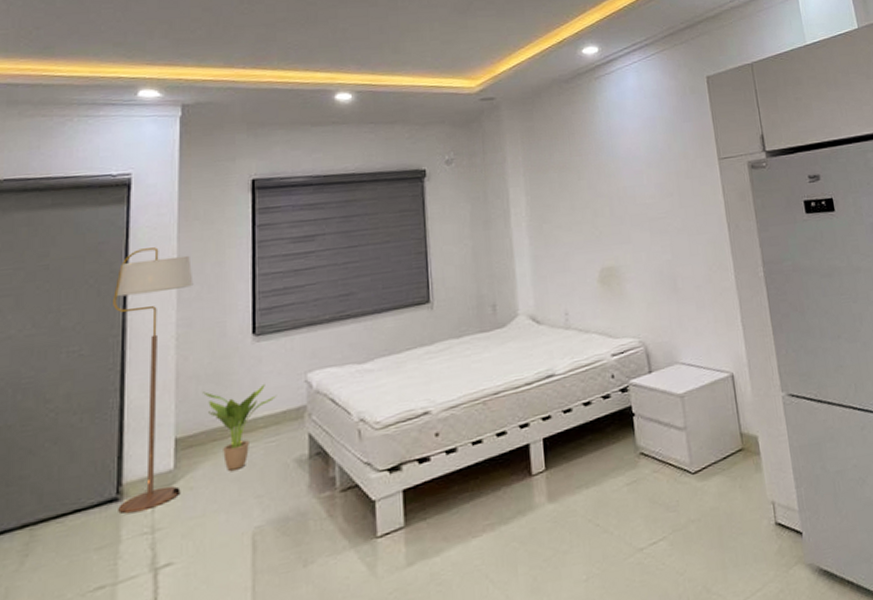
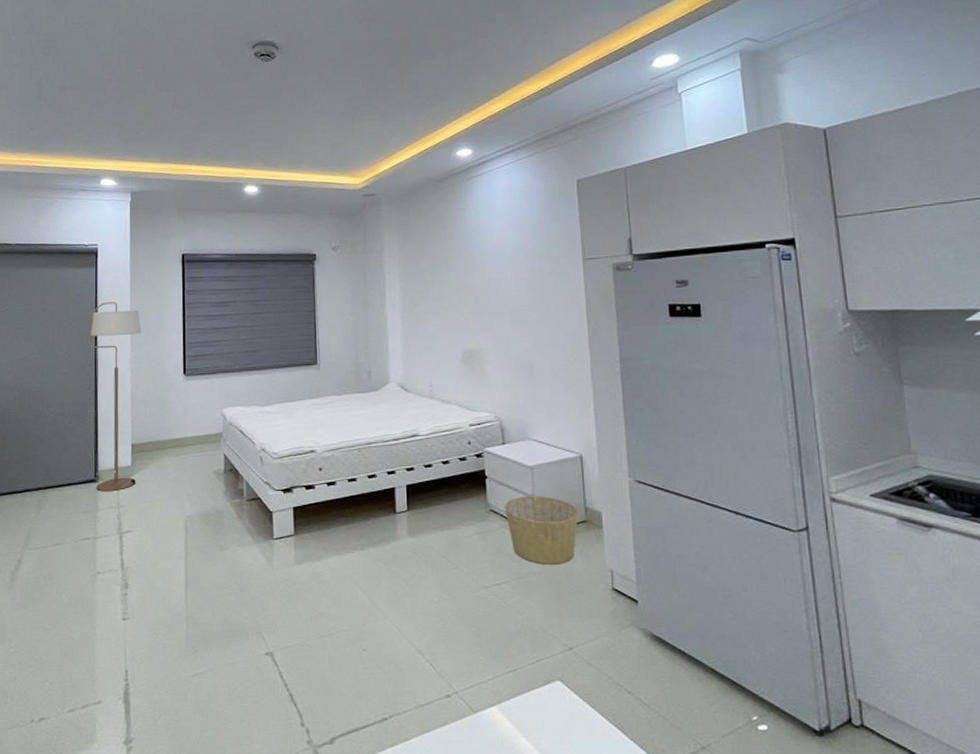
potted plant: present [201,383,277,471] -> none [149,412,202,473]
basket: none [655,426,735,510] -> present [504,496,579,565]

